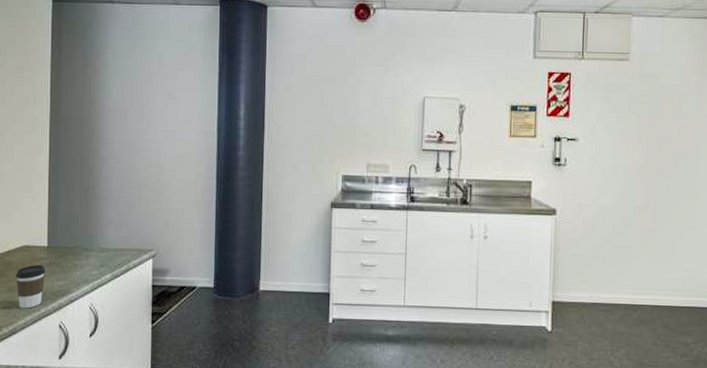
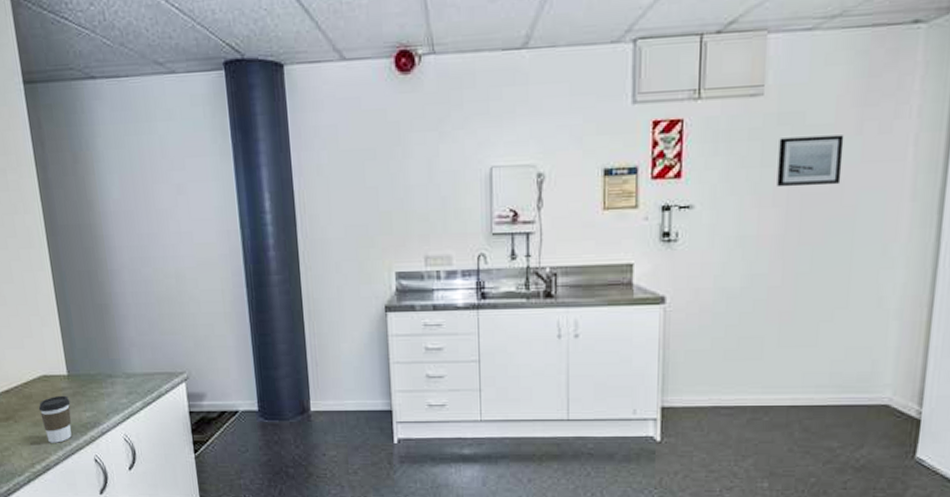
wall art: none [640,93,688,131] -> present [777,135,845,188]

